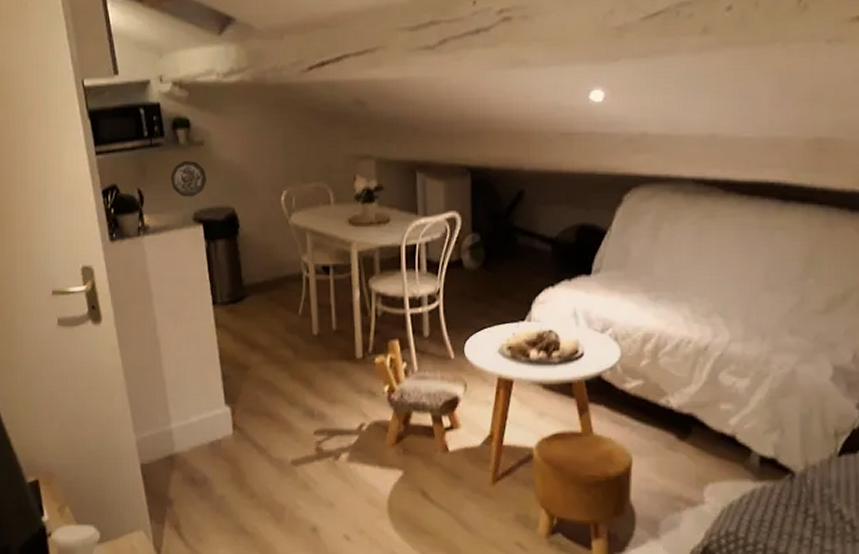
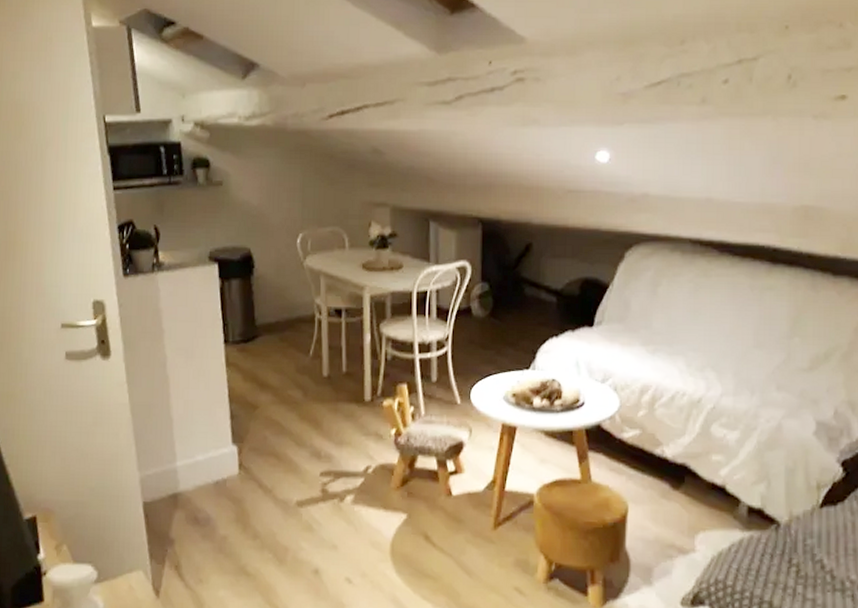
decorative plate: present [170,161,207,197] -> none [187,200,224,236]

